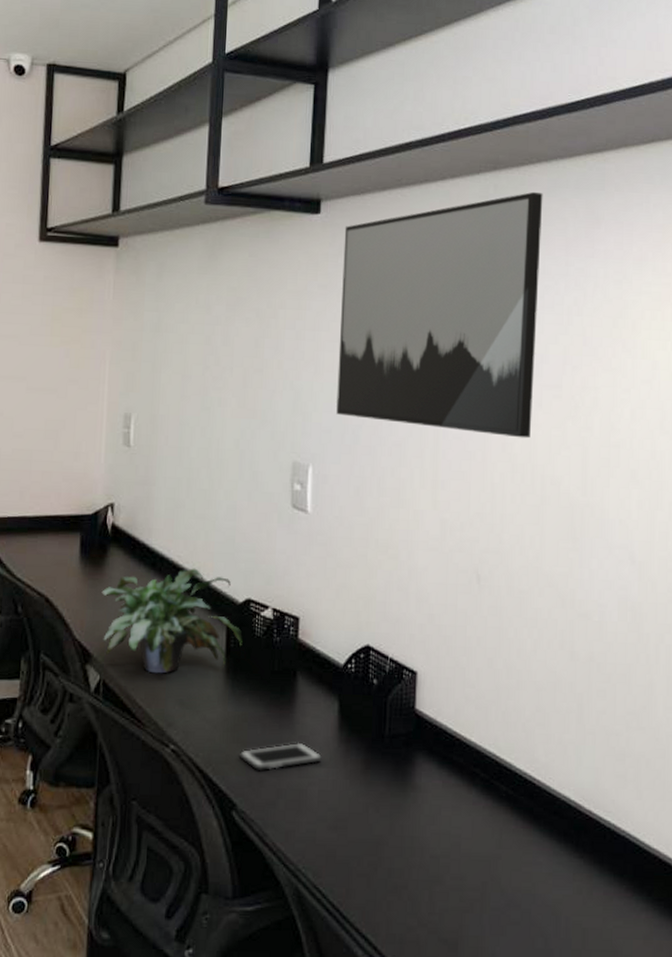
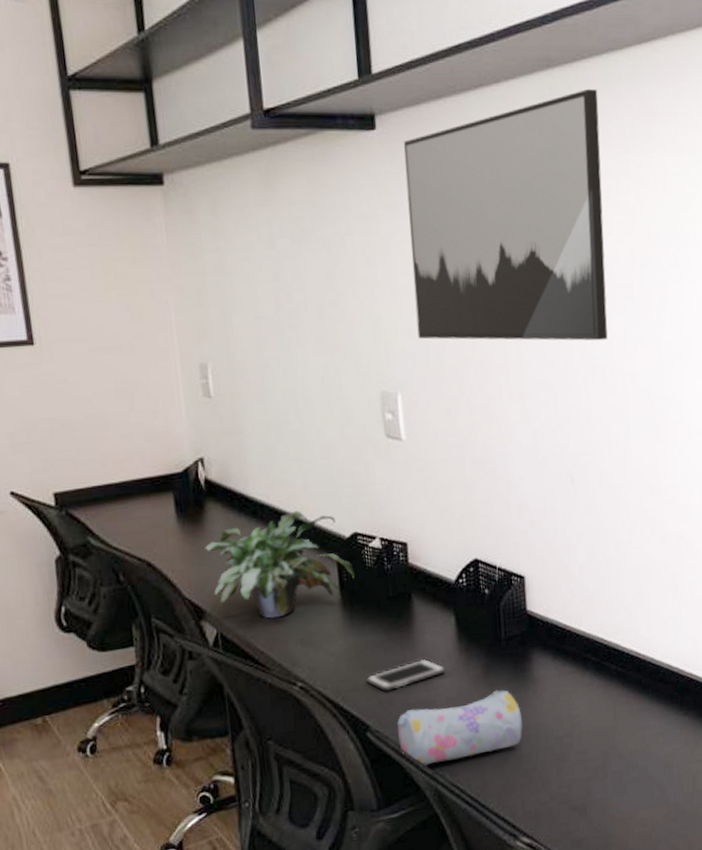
pencil case: none [264,790,397,859] -> present [397,690,523,766]

